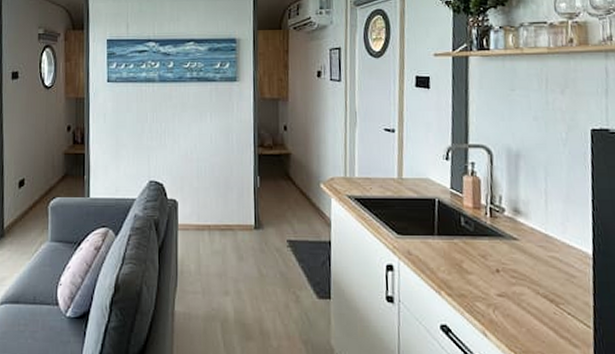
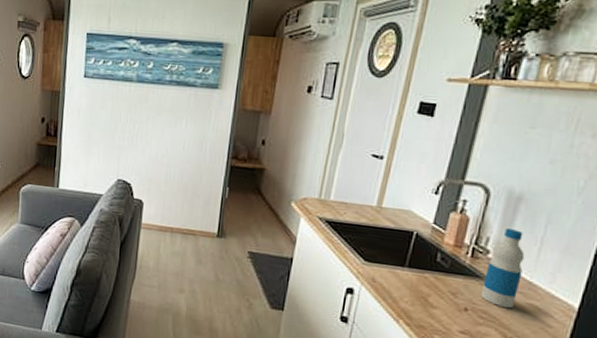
bottle: none [506,185,539,264] -> present [480,228,525,309]

